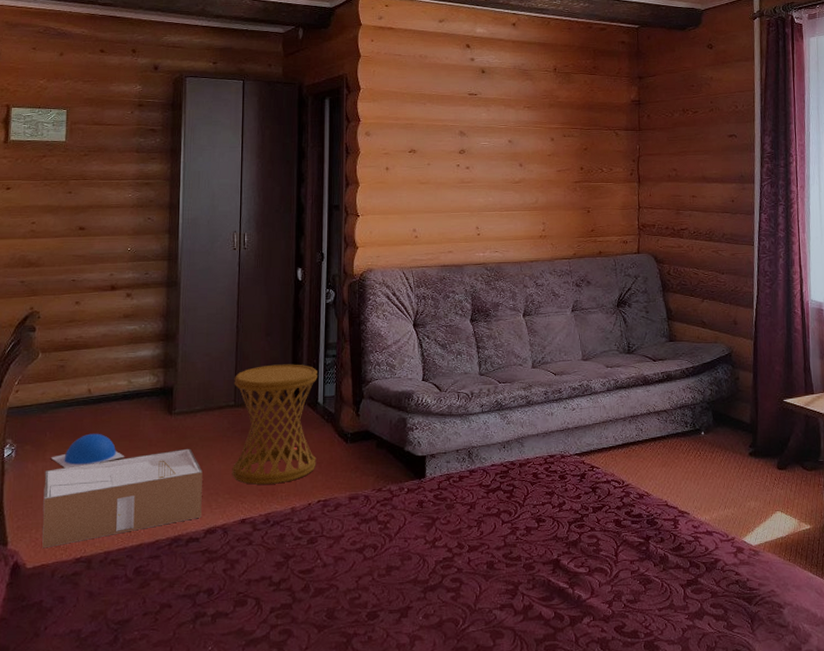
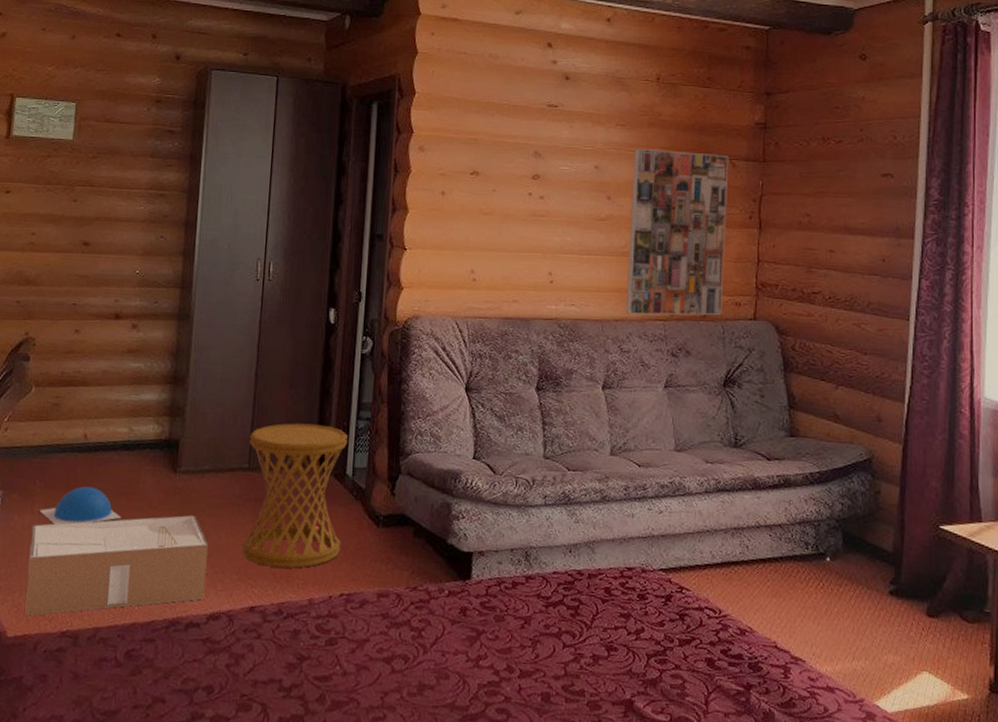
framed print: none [538,124,613,257] -> present [626,148,729,316]

